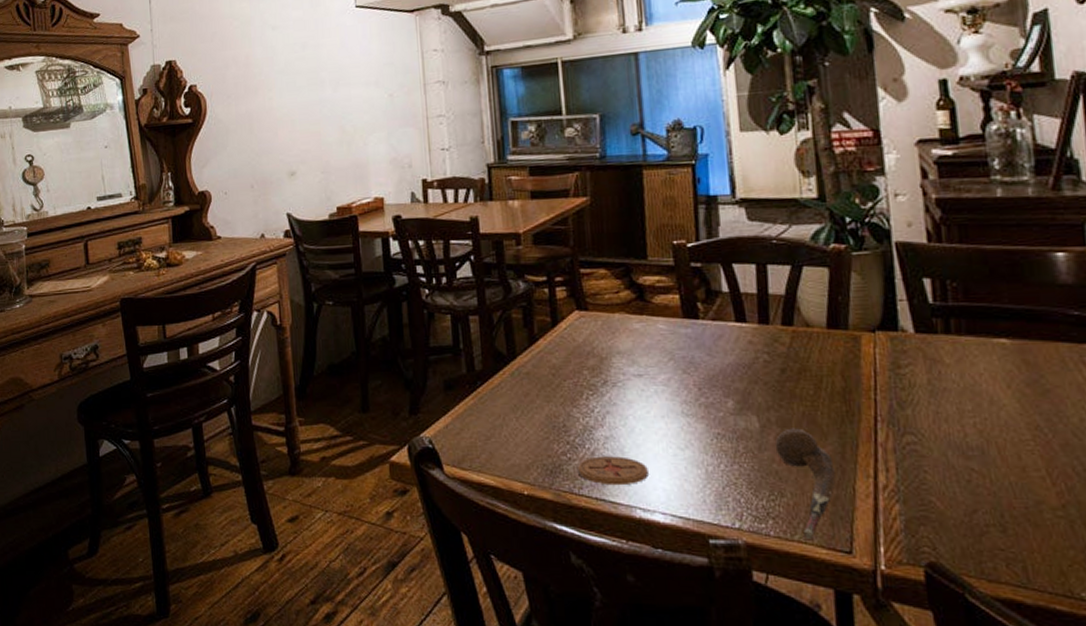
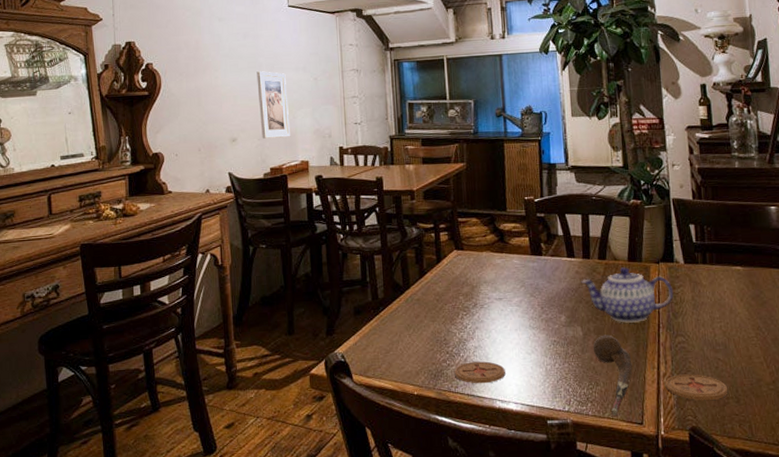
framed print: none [318,88,362,171] -> present [256,71,291,139]
teapot: none [756,337,899,413] -> present [581,267,674,323]
coaster: none [886,488,988,526] -> present [665,374,729,400]

